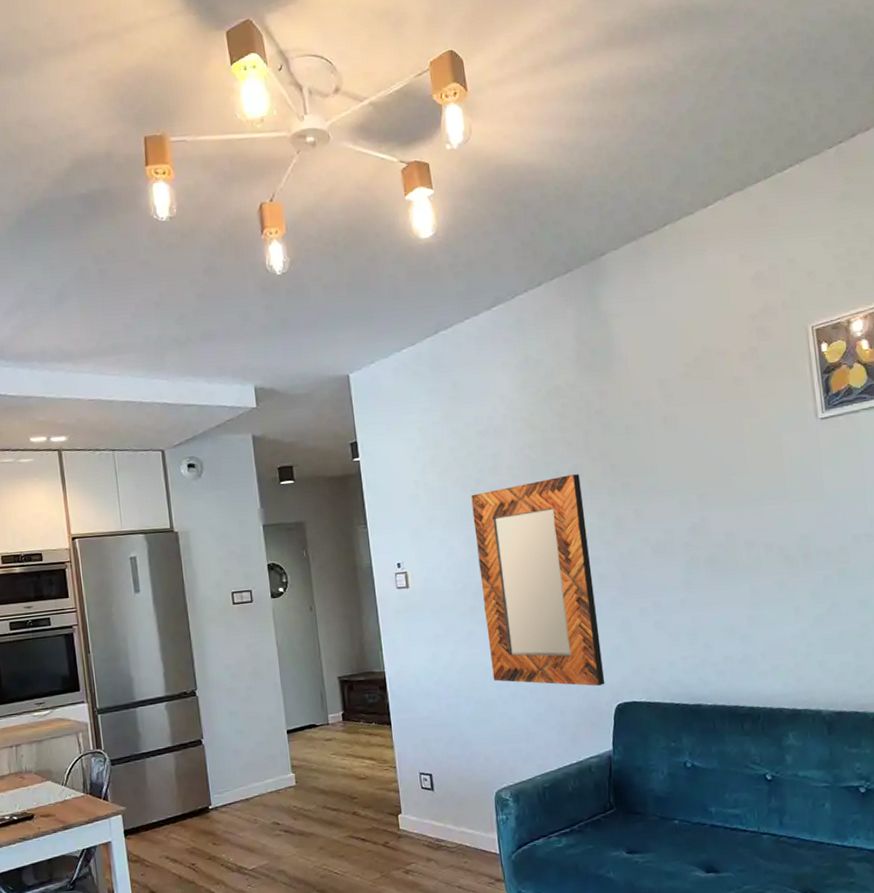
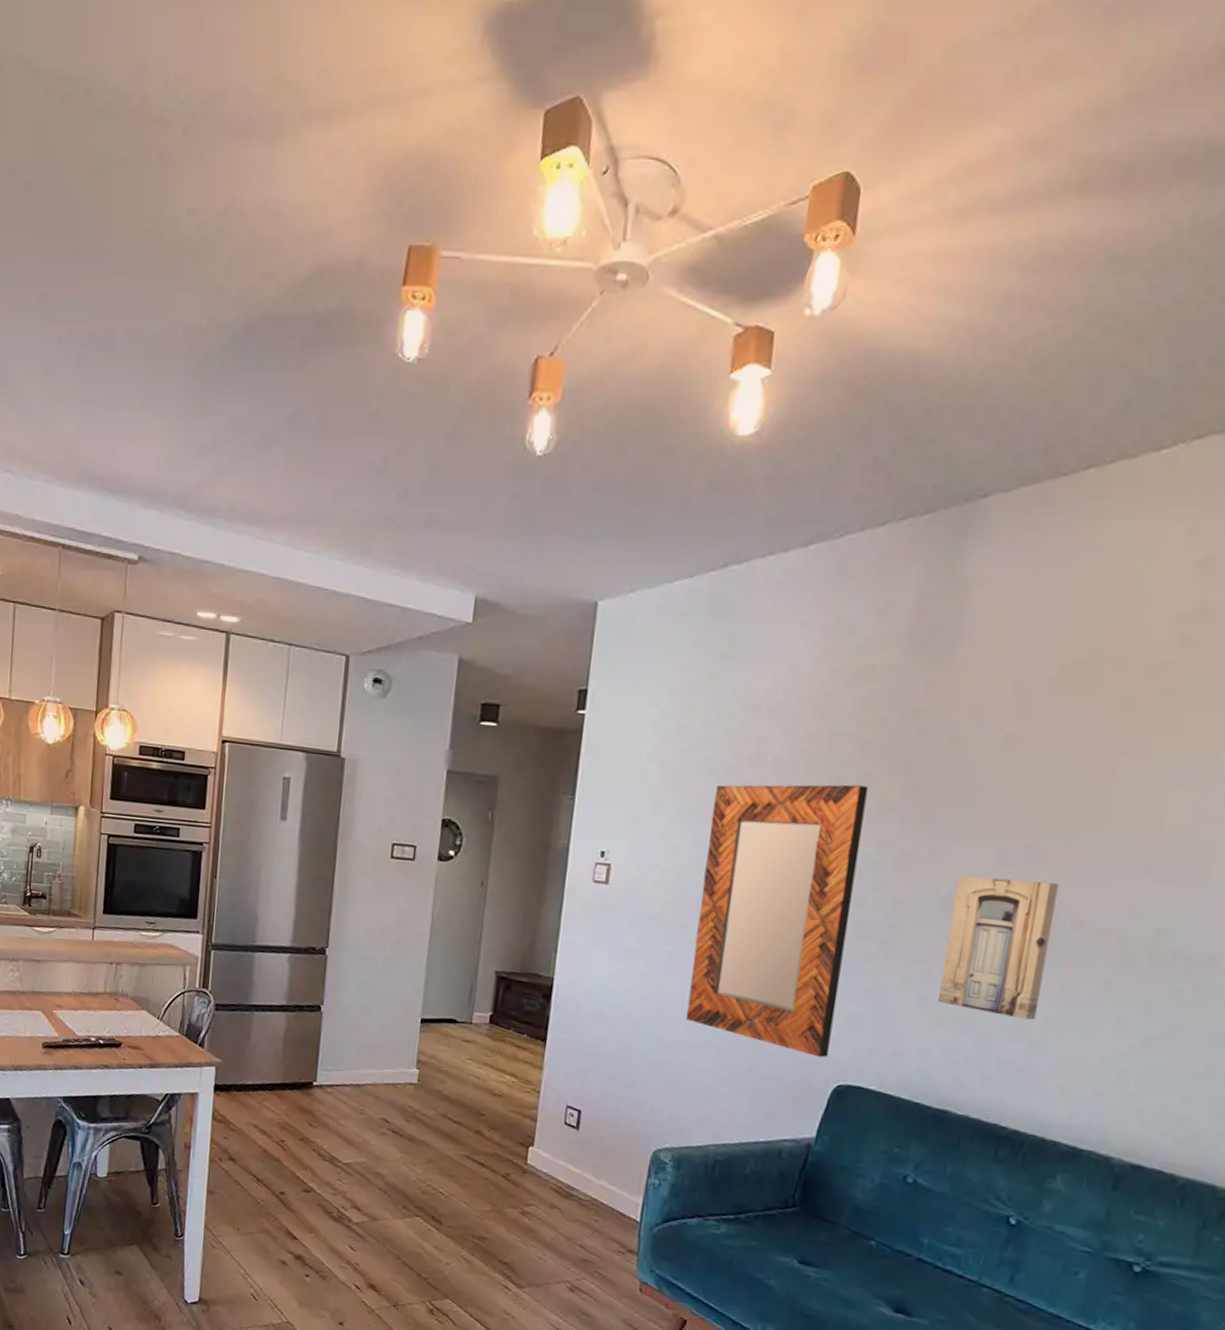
wall art: none [659,517,741,624] -> present [938,875,1059,1021]

